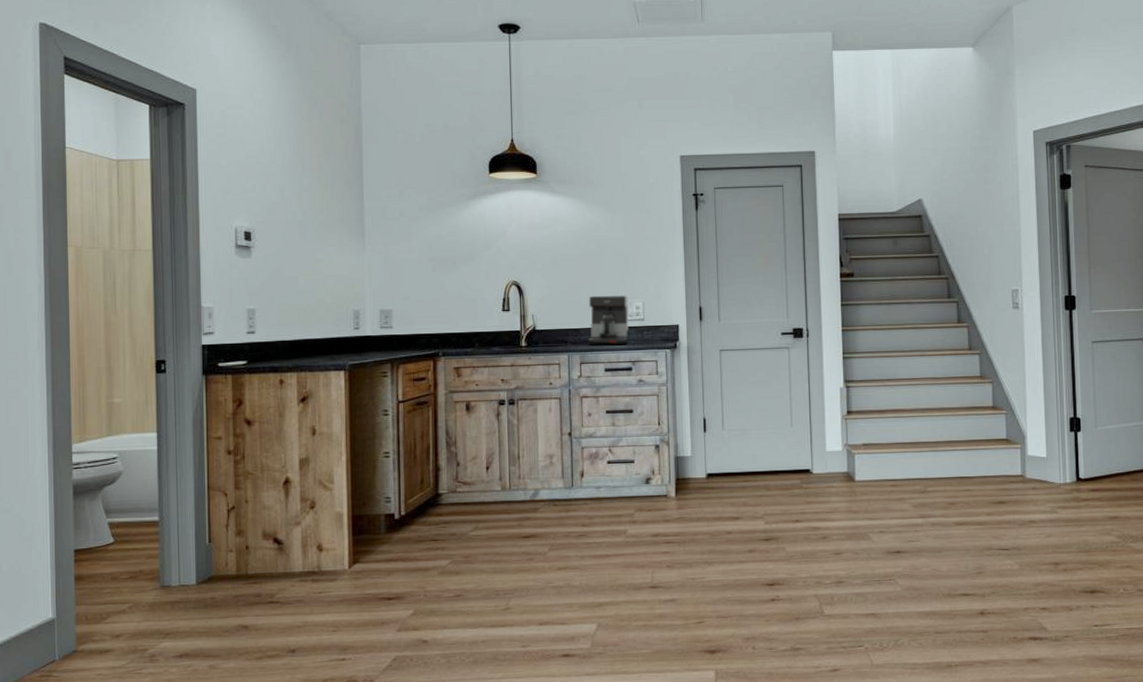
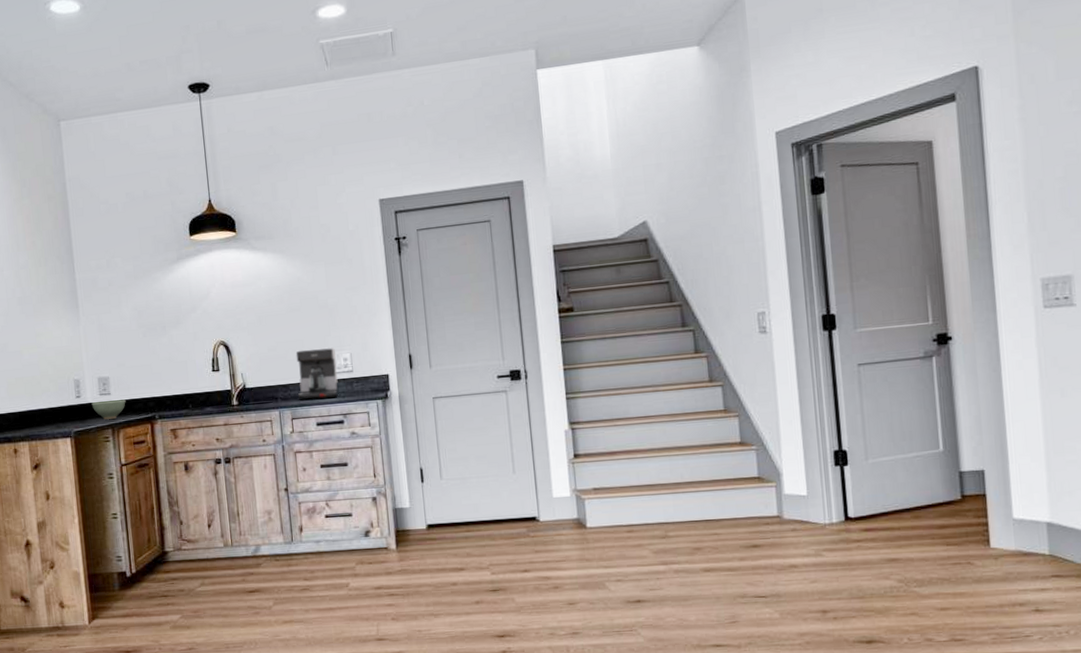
bowl: none [370,334,408,354] -> present [91,399,126,420]

